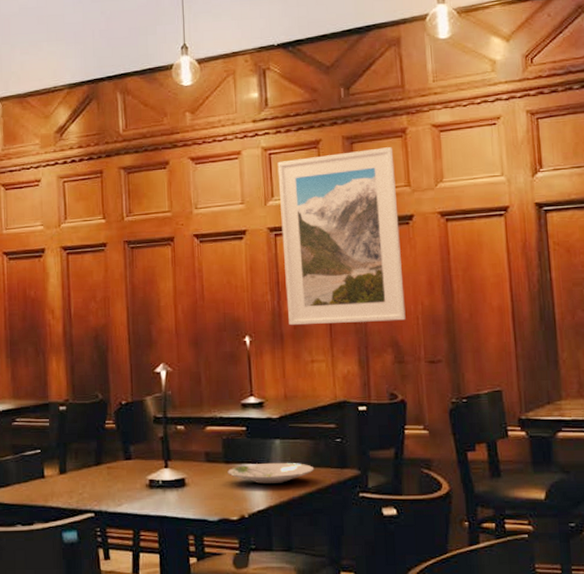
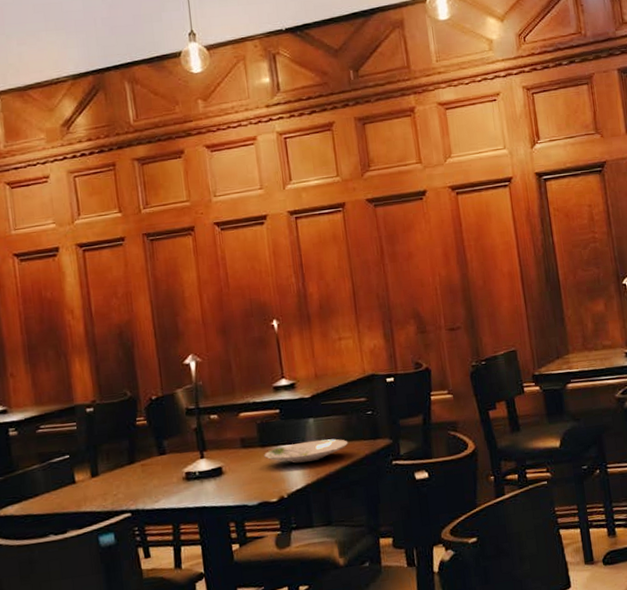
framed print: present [277,147,406,326] -> none [293,126,425,306]

